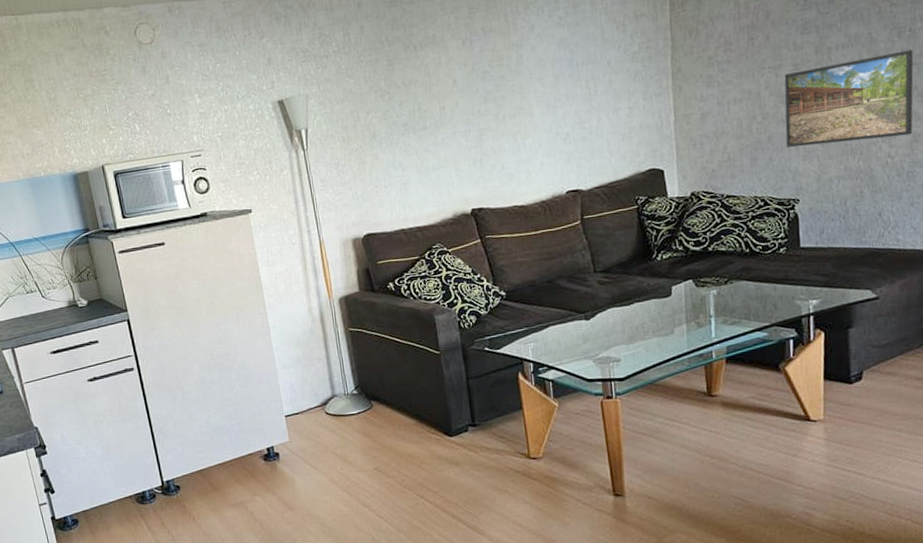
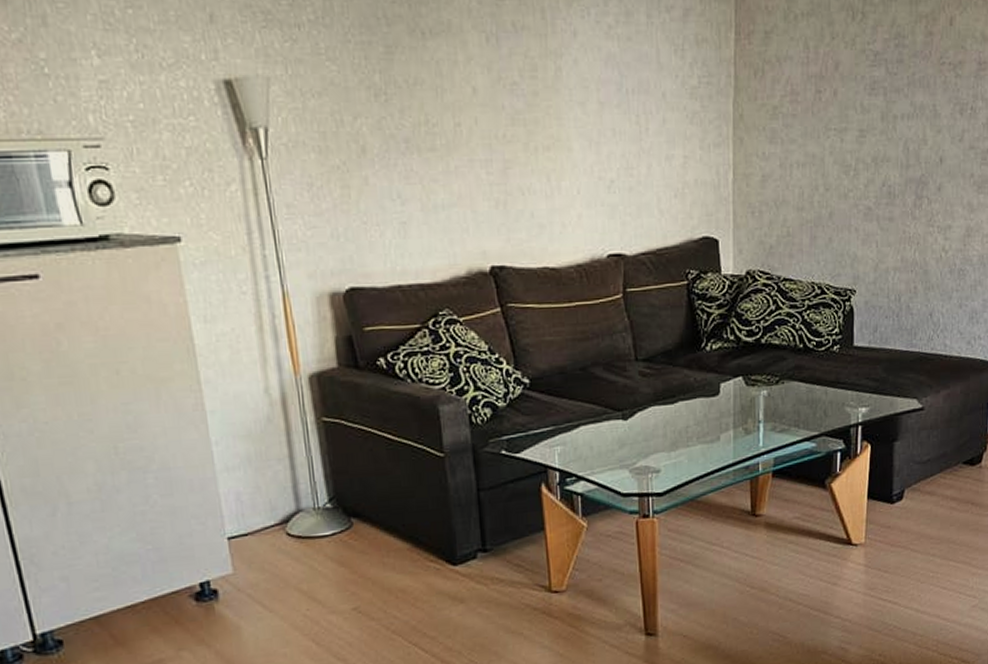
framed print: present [784,49,914,147] -> none [846,131,972,229]

